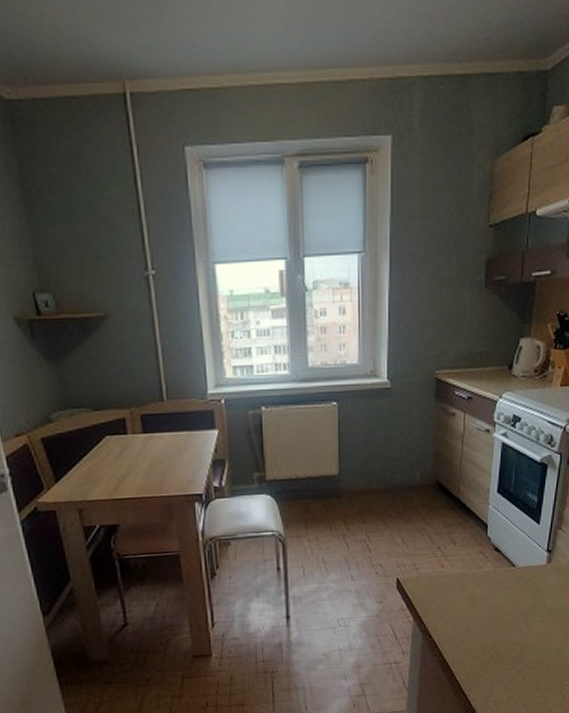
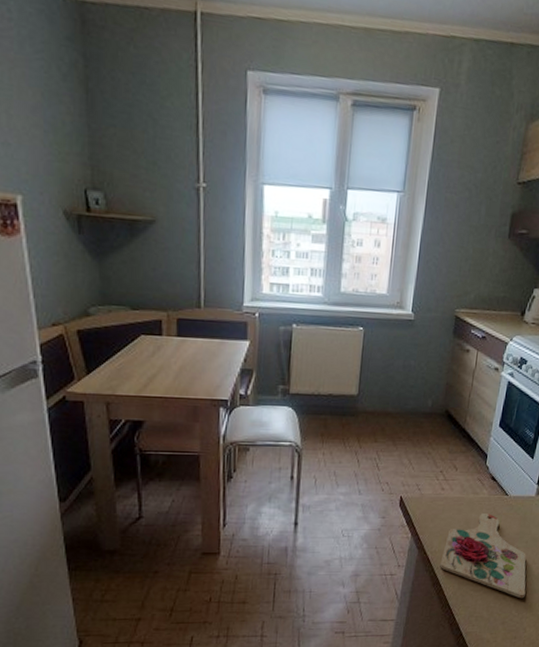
cutting board: none [448,588,547,678] -> present [440,514,526,599]

